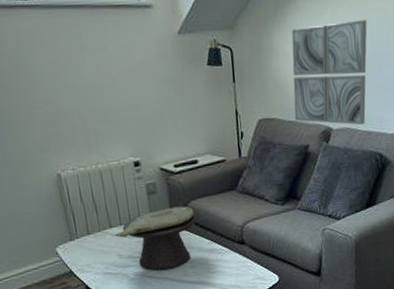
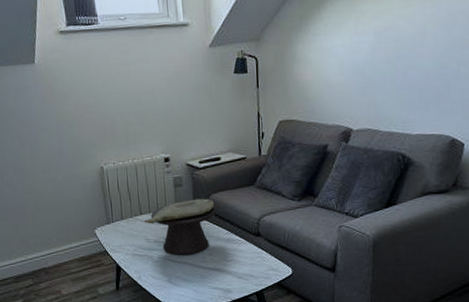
wall art: present [291,19,367,125] -> none [314,25,392,126]

